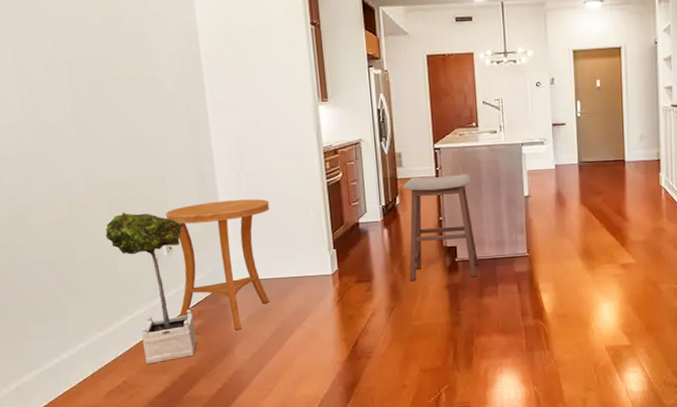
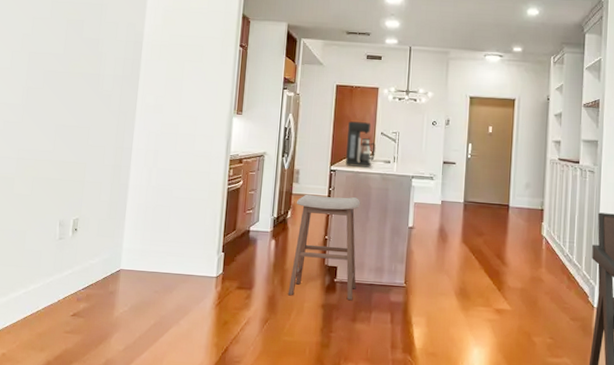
potted tree: present [105,212,197,365] -> none [22,190,92,341]
side table: present [165,199,270,331] -> none [69,192,173,319]
coffee maker: none [446,92,480,142] -> present [346,121,376,167]

